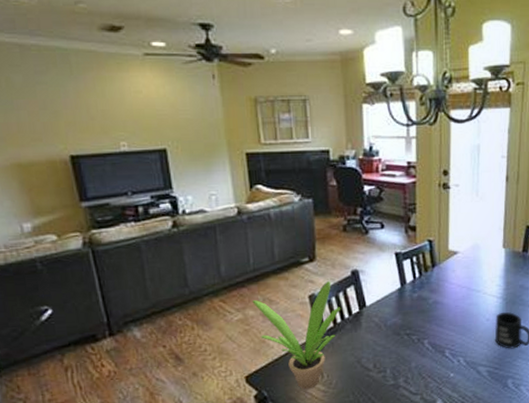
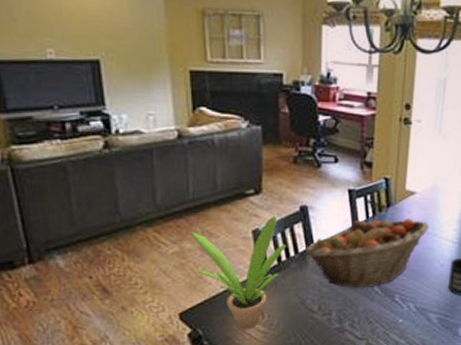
fruit basket: none [357,277,473,346] -> present [304,219,430,288]

